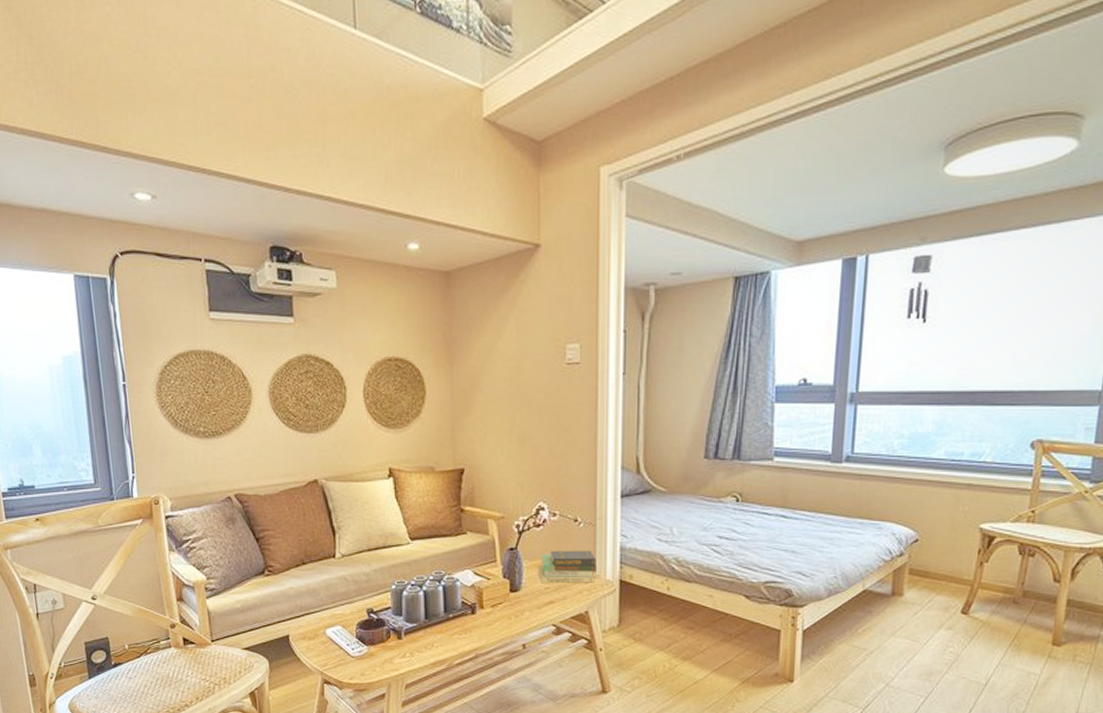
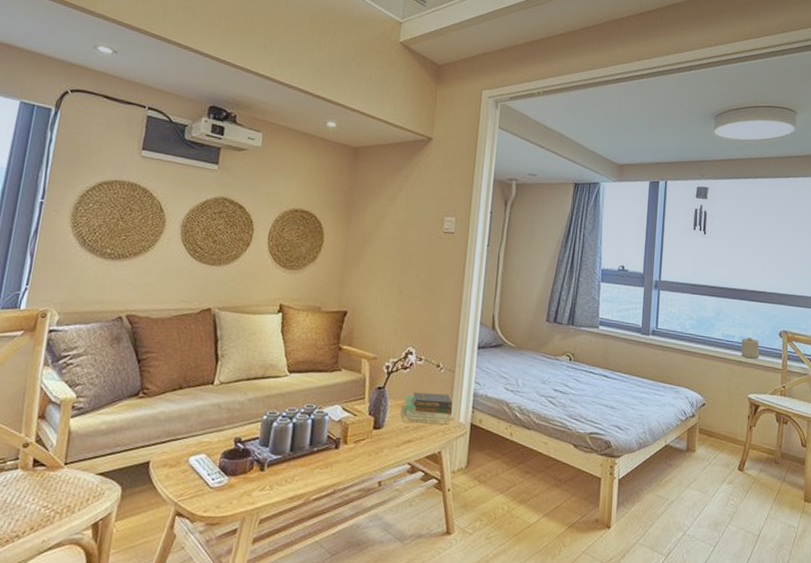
candle: none [972,453,1000,480] -> present [741,337,759,359]

